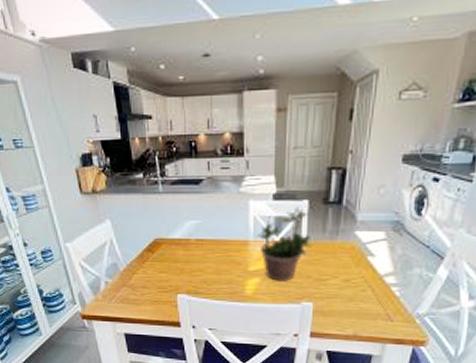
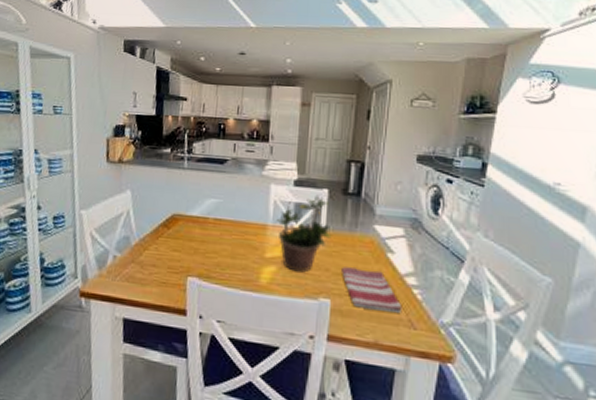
dish towel: none [323,273,381,308] -> present [341,267,403,313]

